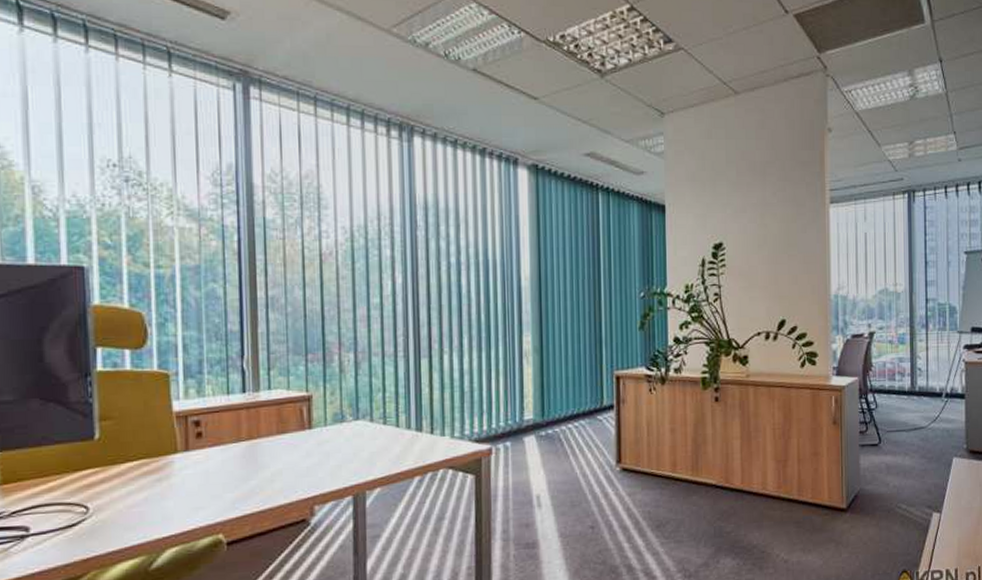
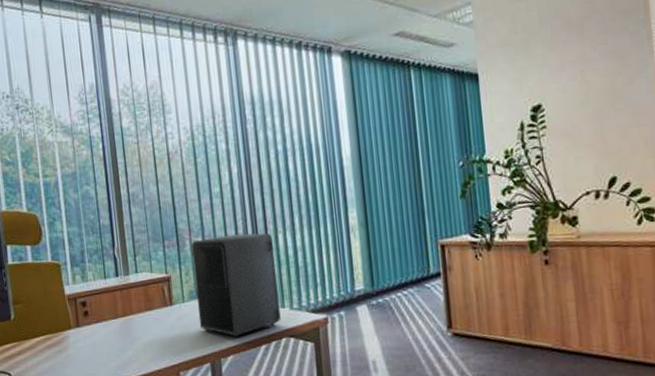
speaker: none [341,351,439,469] -> present [191,233,281,339]

